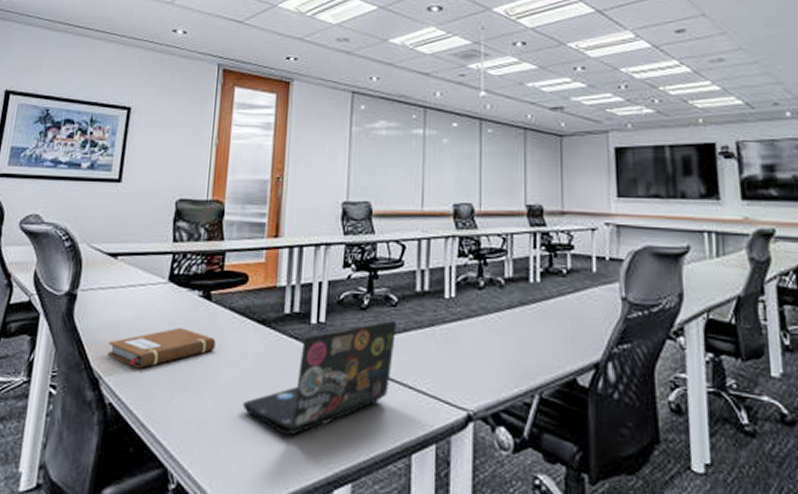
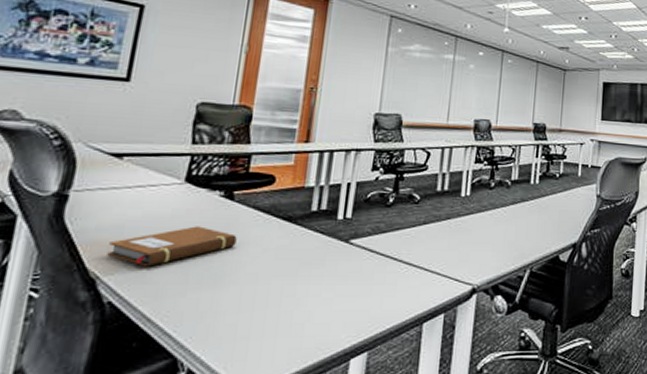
laptop: present [242,321,396,436] -> none [263,216,417,318]

